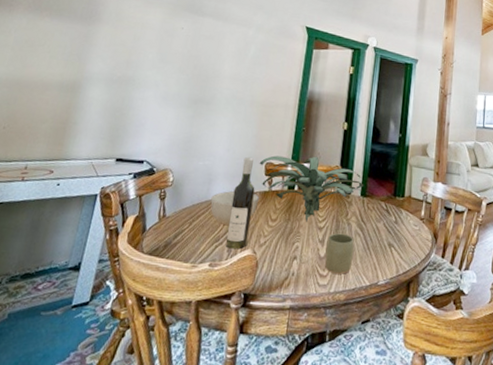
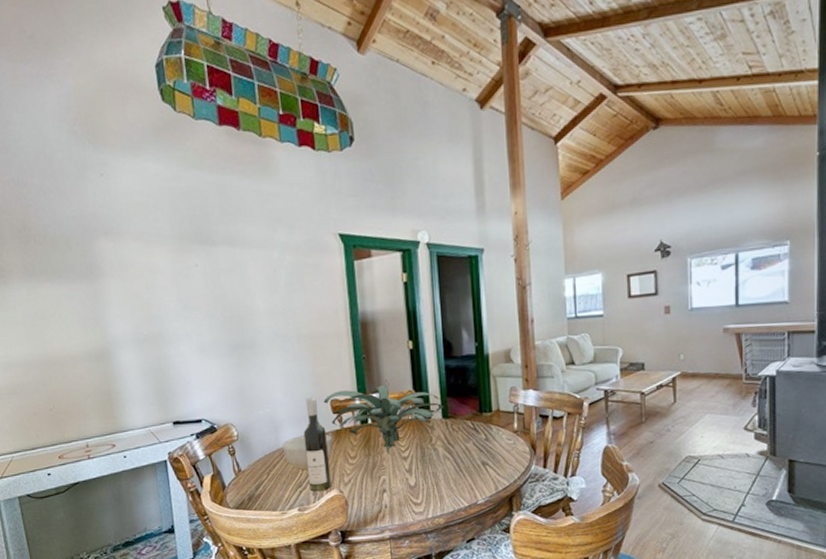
mug: present [325,233,355,274] -> none [415,459,447,500]

